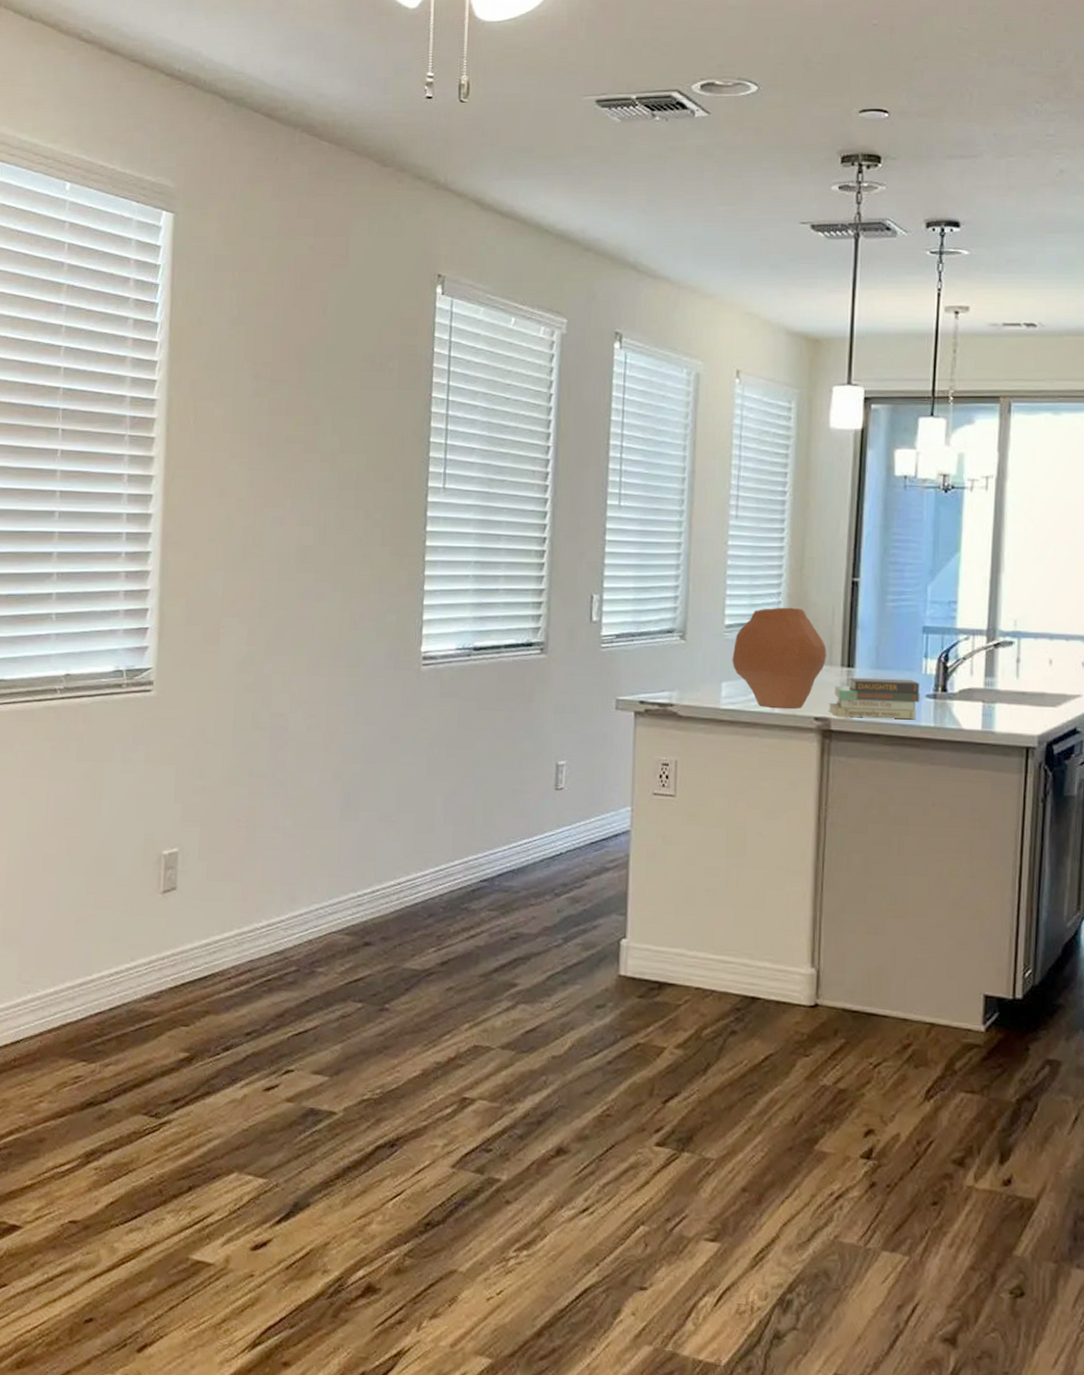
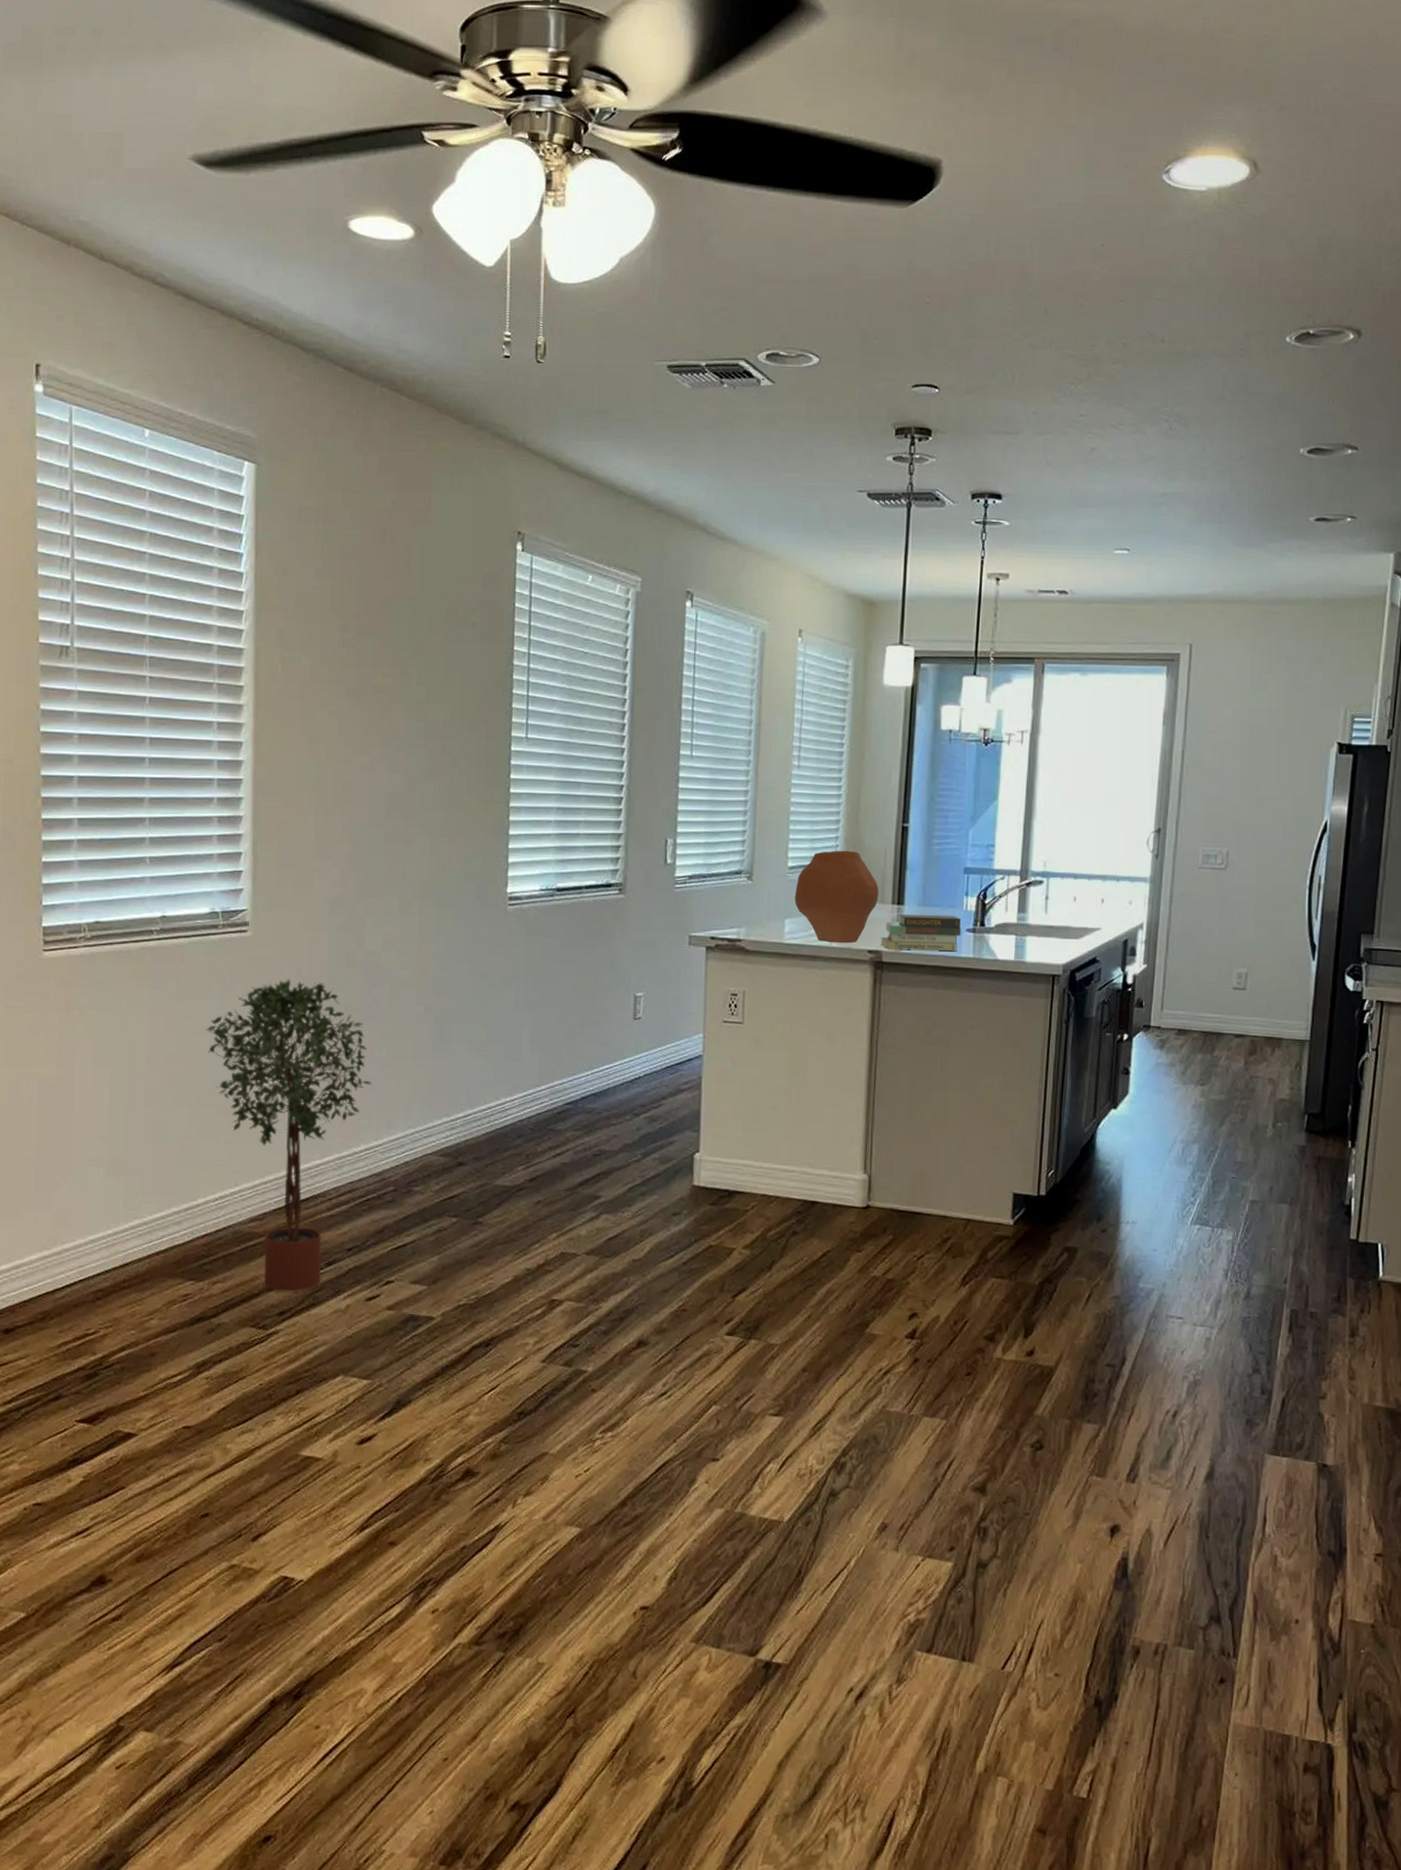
potted tree: none [107,741,276,1078] -> present [207,979,372,1292]

